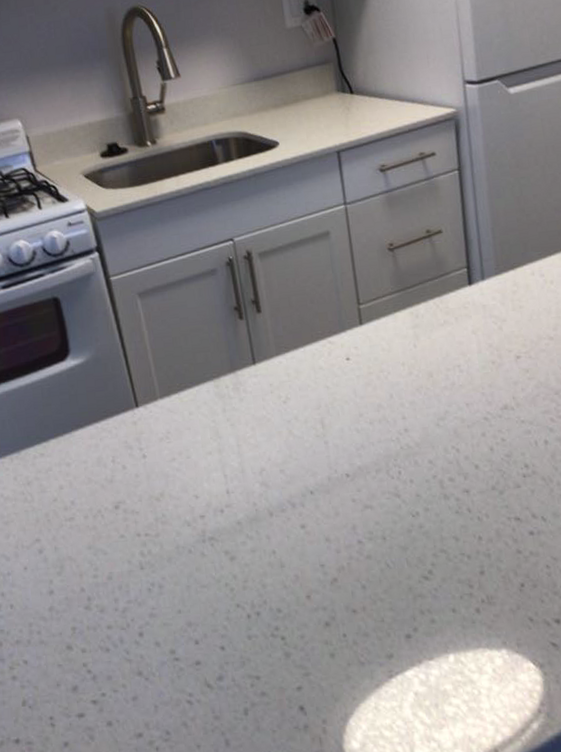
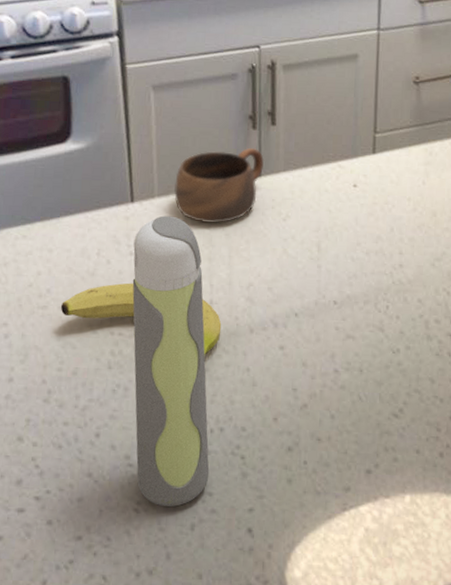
fruit: none [86,484,242,545] -> present [60,282,222,356]
spray bottle: none [144,414,254,695] -> present [132,215,210,507]
cup: none [174,338,256,417] -> present [174,148,264,223]

